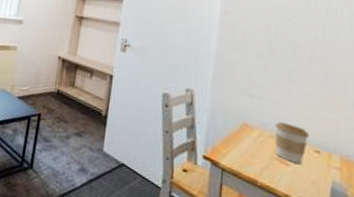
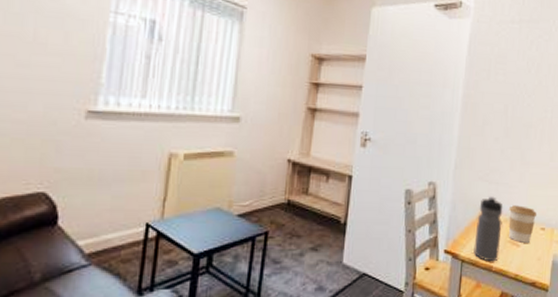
water bottle: none [235,109,268,177] -> present [473,196,503,262]

